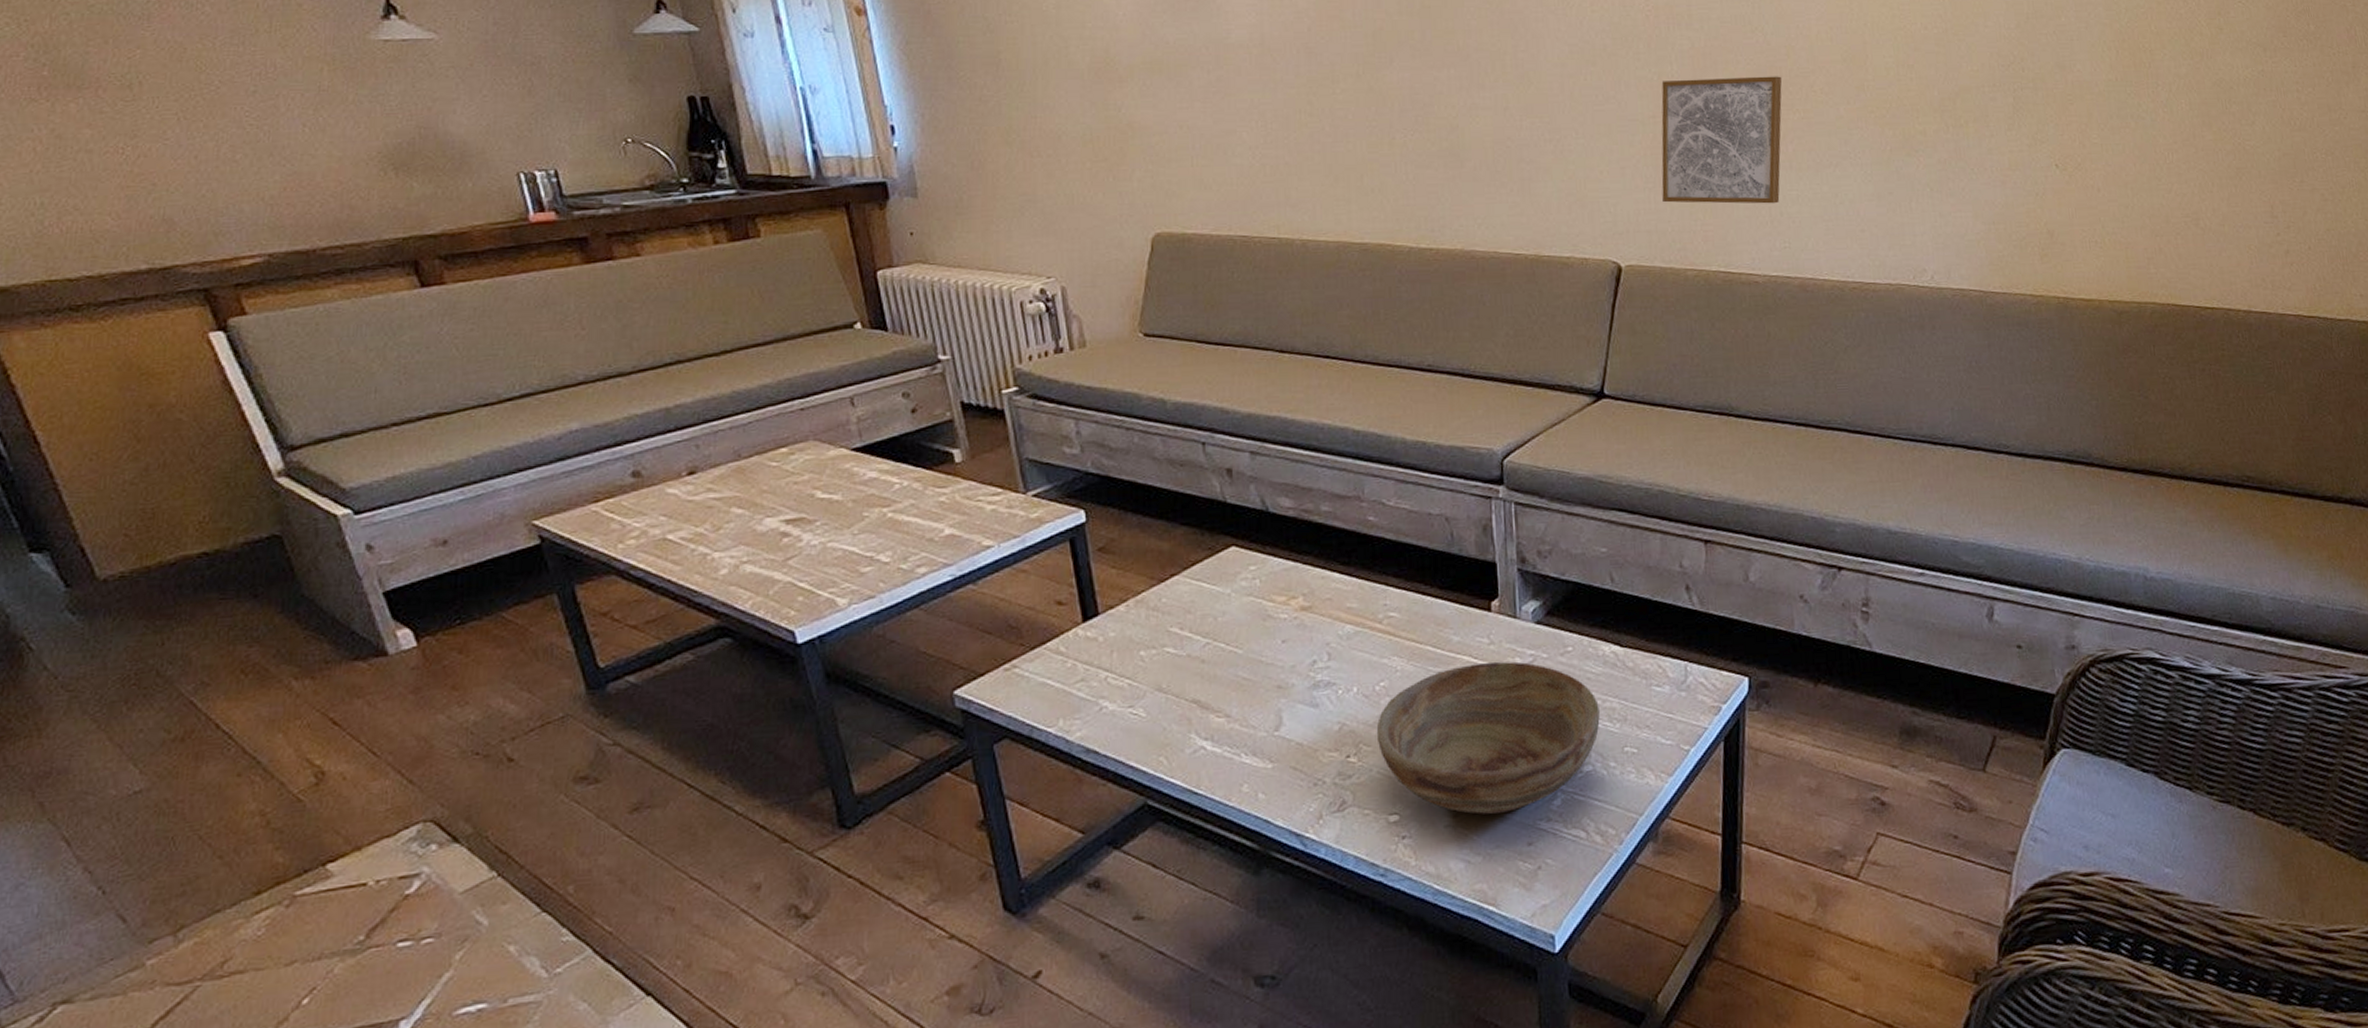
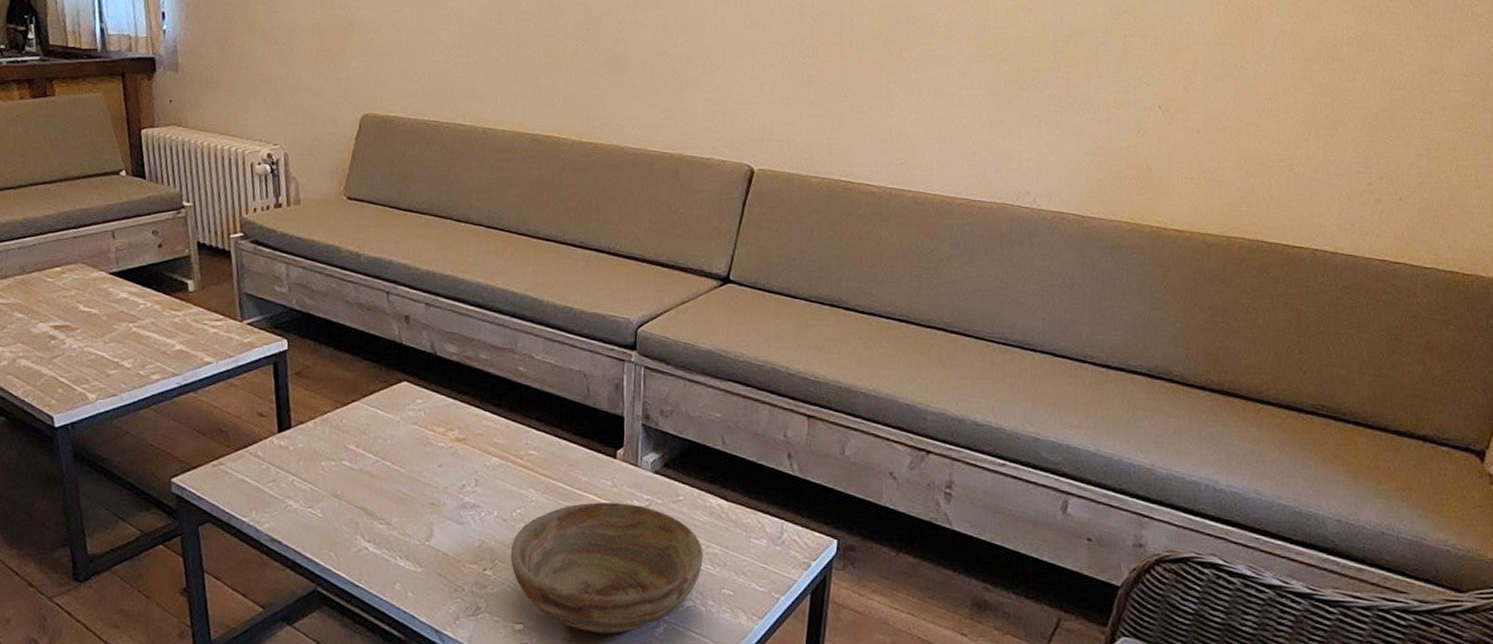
wall art: present [1661,76,1782,204] -> none [795,10,911,124]

